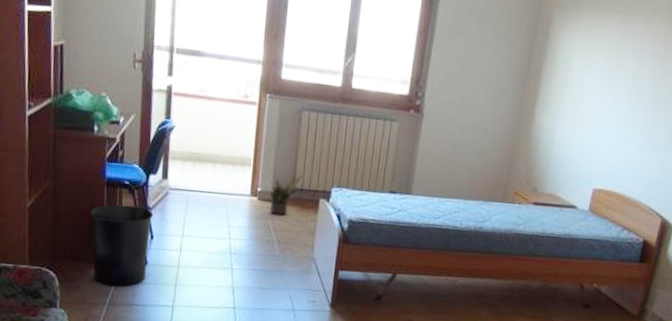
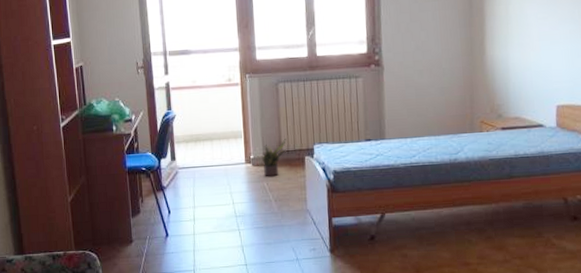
waste bin: present [89,204,154,286] -> none [117,187,168,259]

